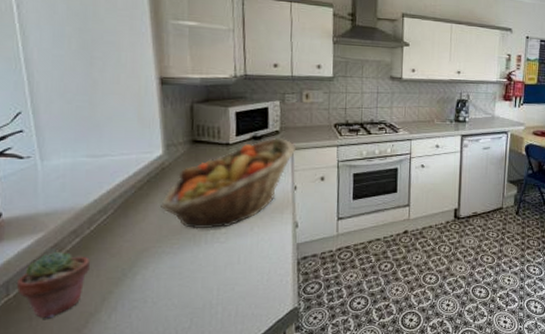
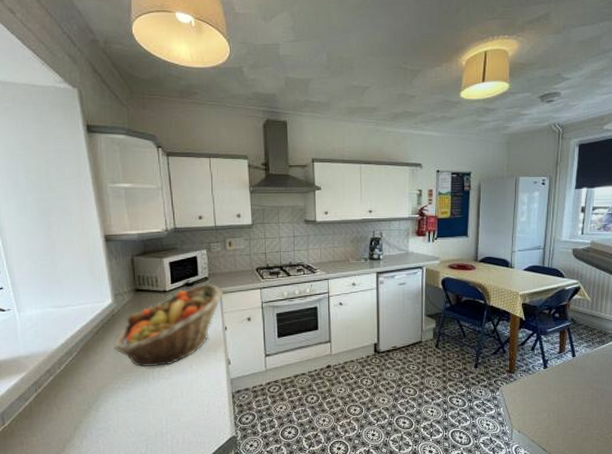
potted succulent: present [16,251,90,319] -> none [9,387,63,444]

